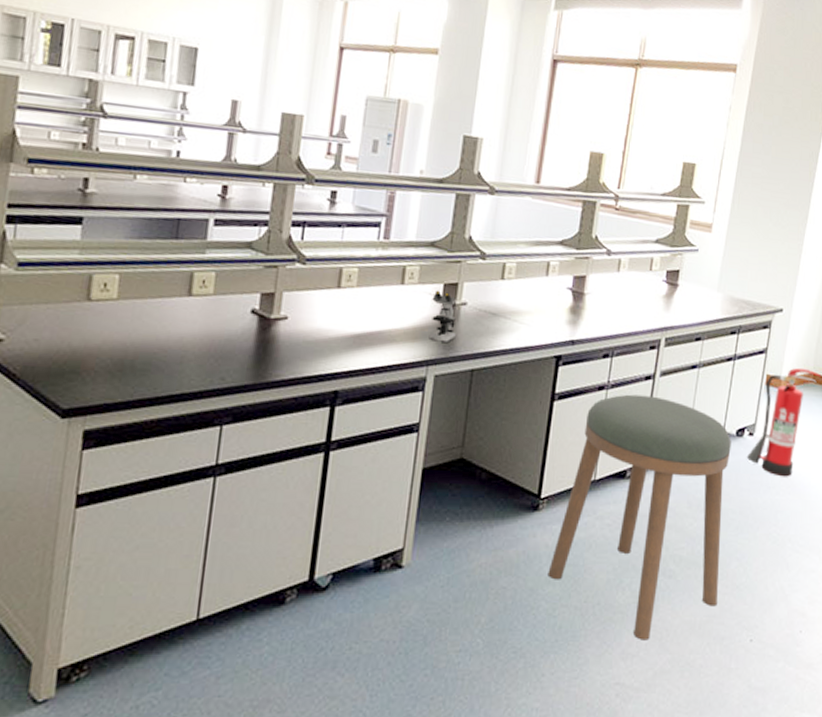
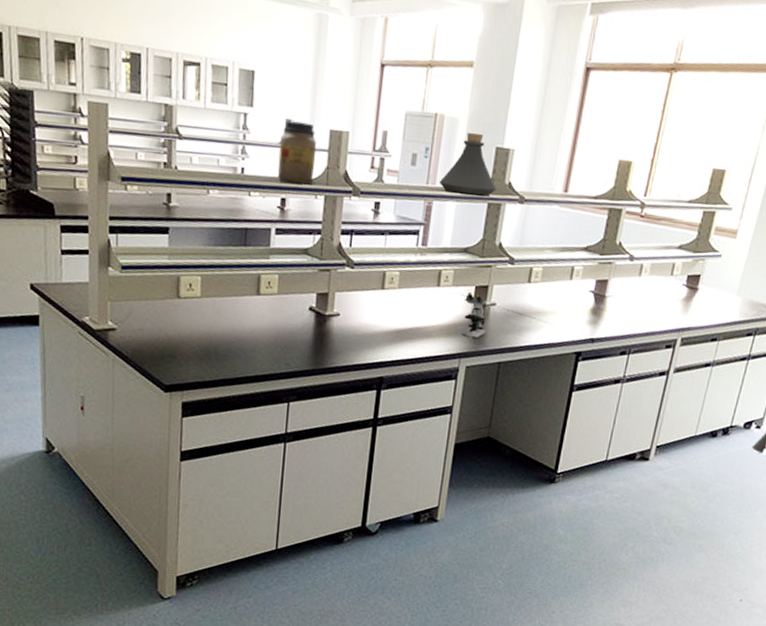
jar: none [219,101,267,171] -> present [277,120,317,185]
bottle: none [403,120,464,187] -> present [440,133,496,196]
stool: present [548,394,731,641] -> none [561,387,739,593]

